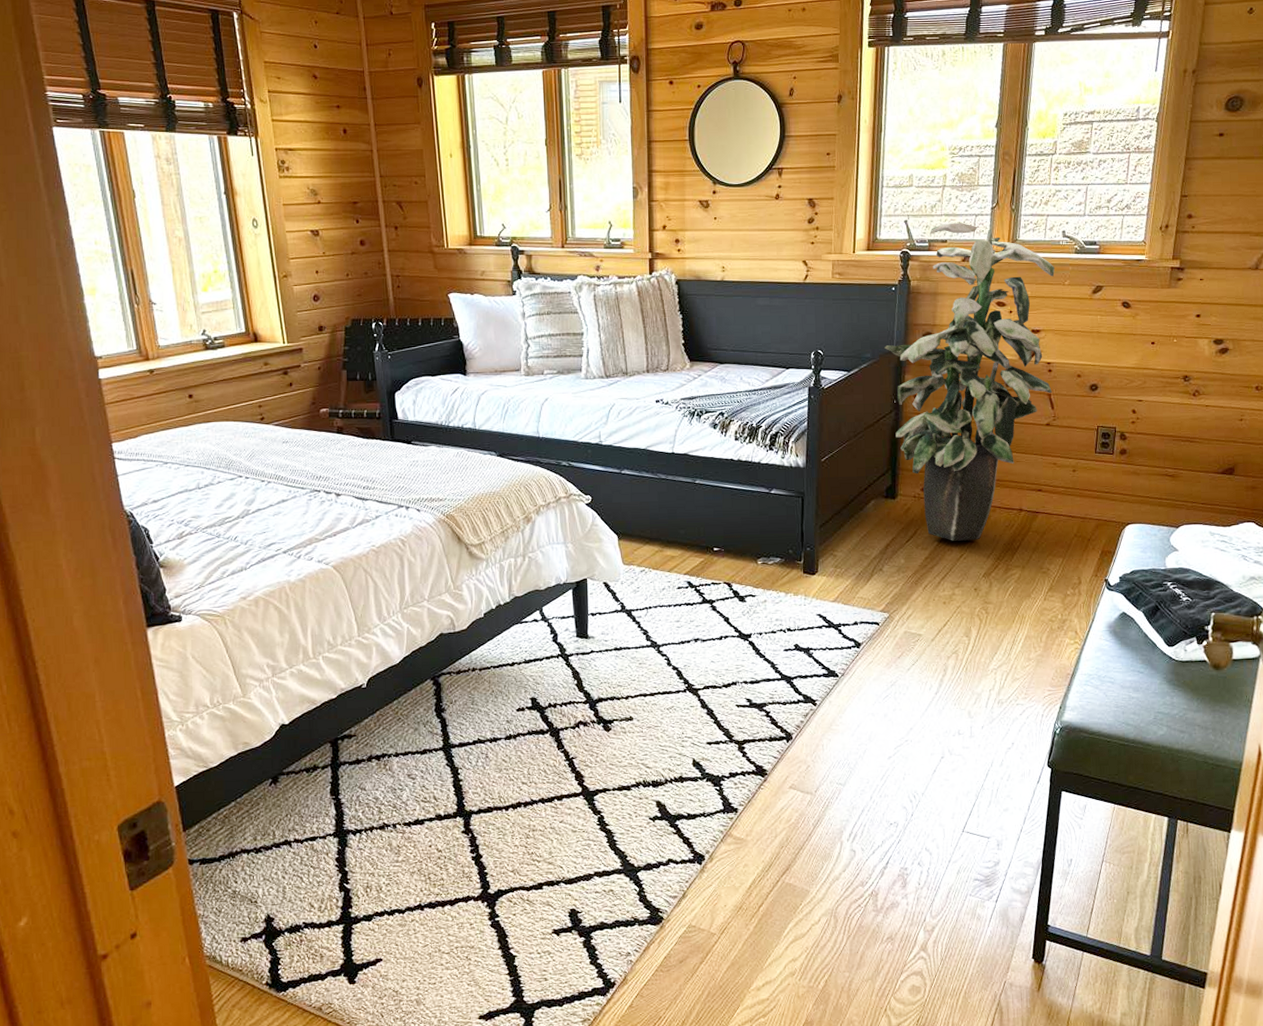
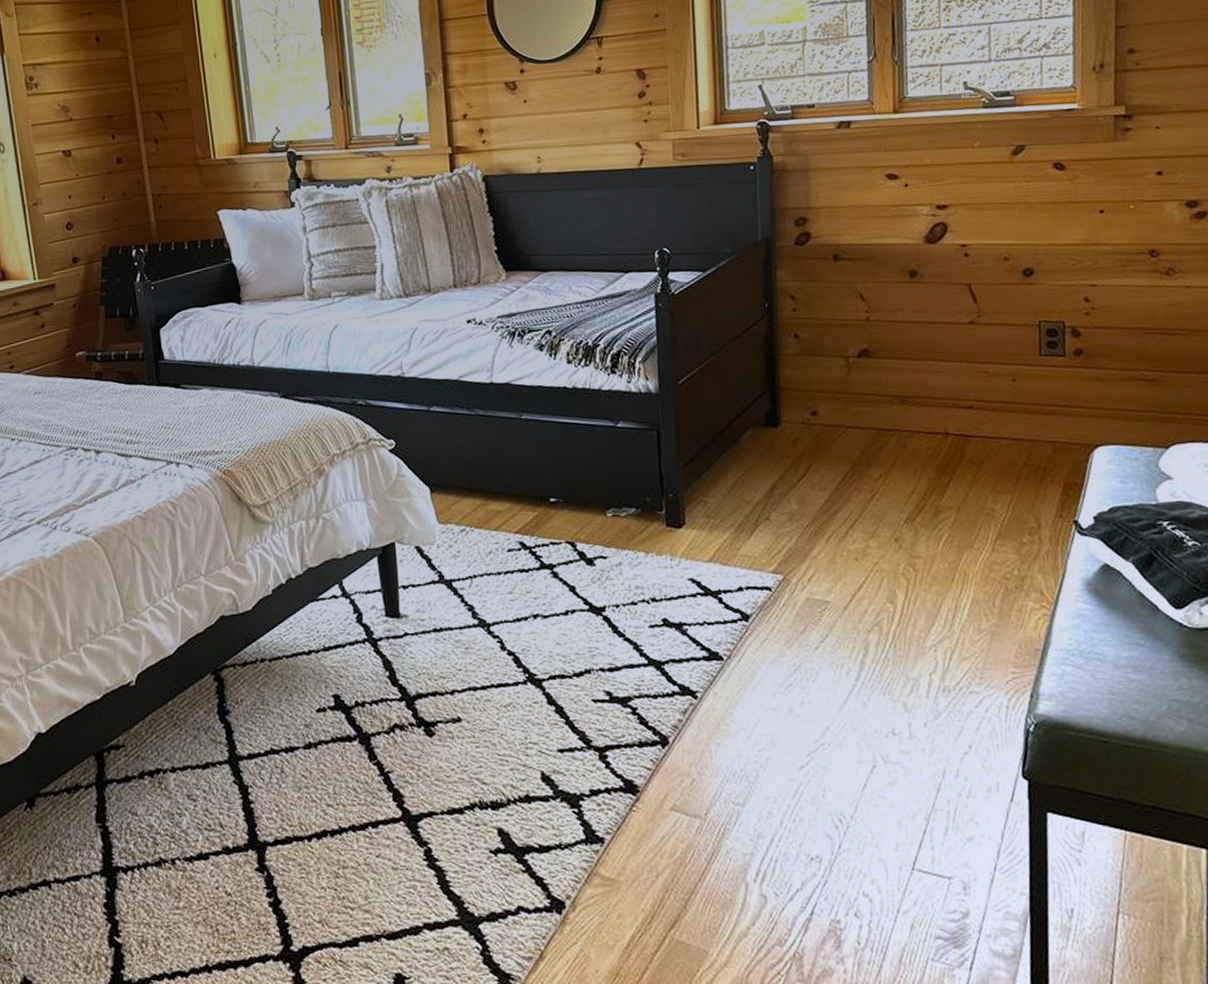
indoor plant: present [884,223,1055,541] -> none [747,82,972,478]

